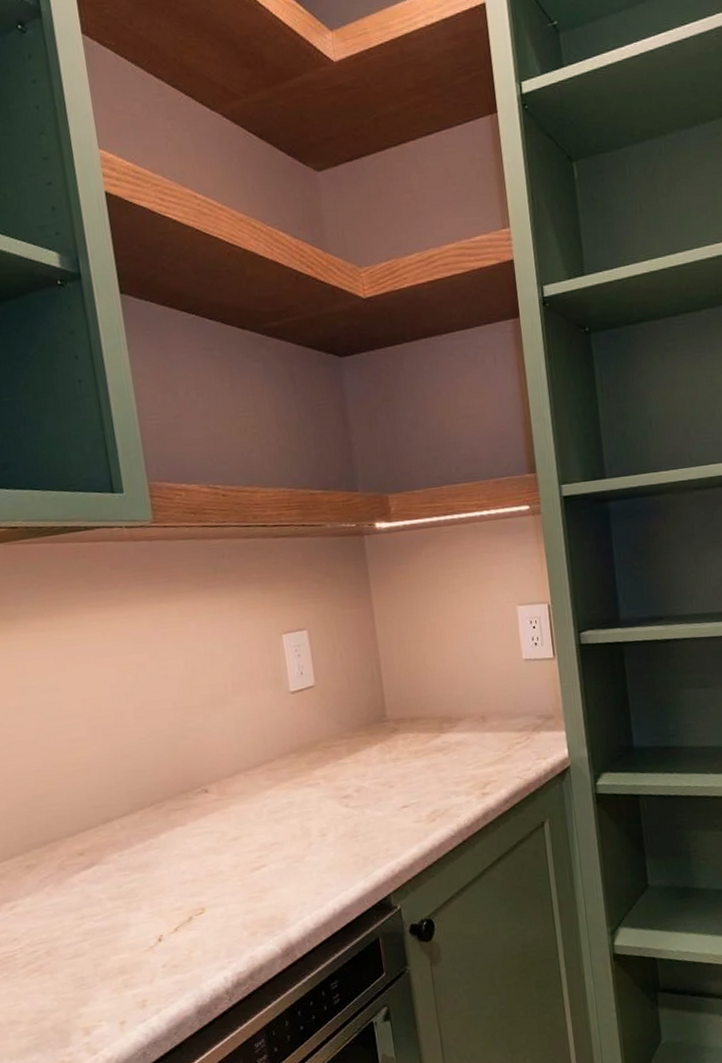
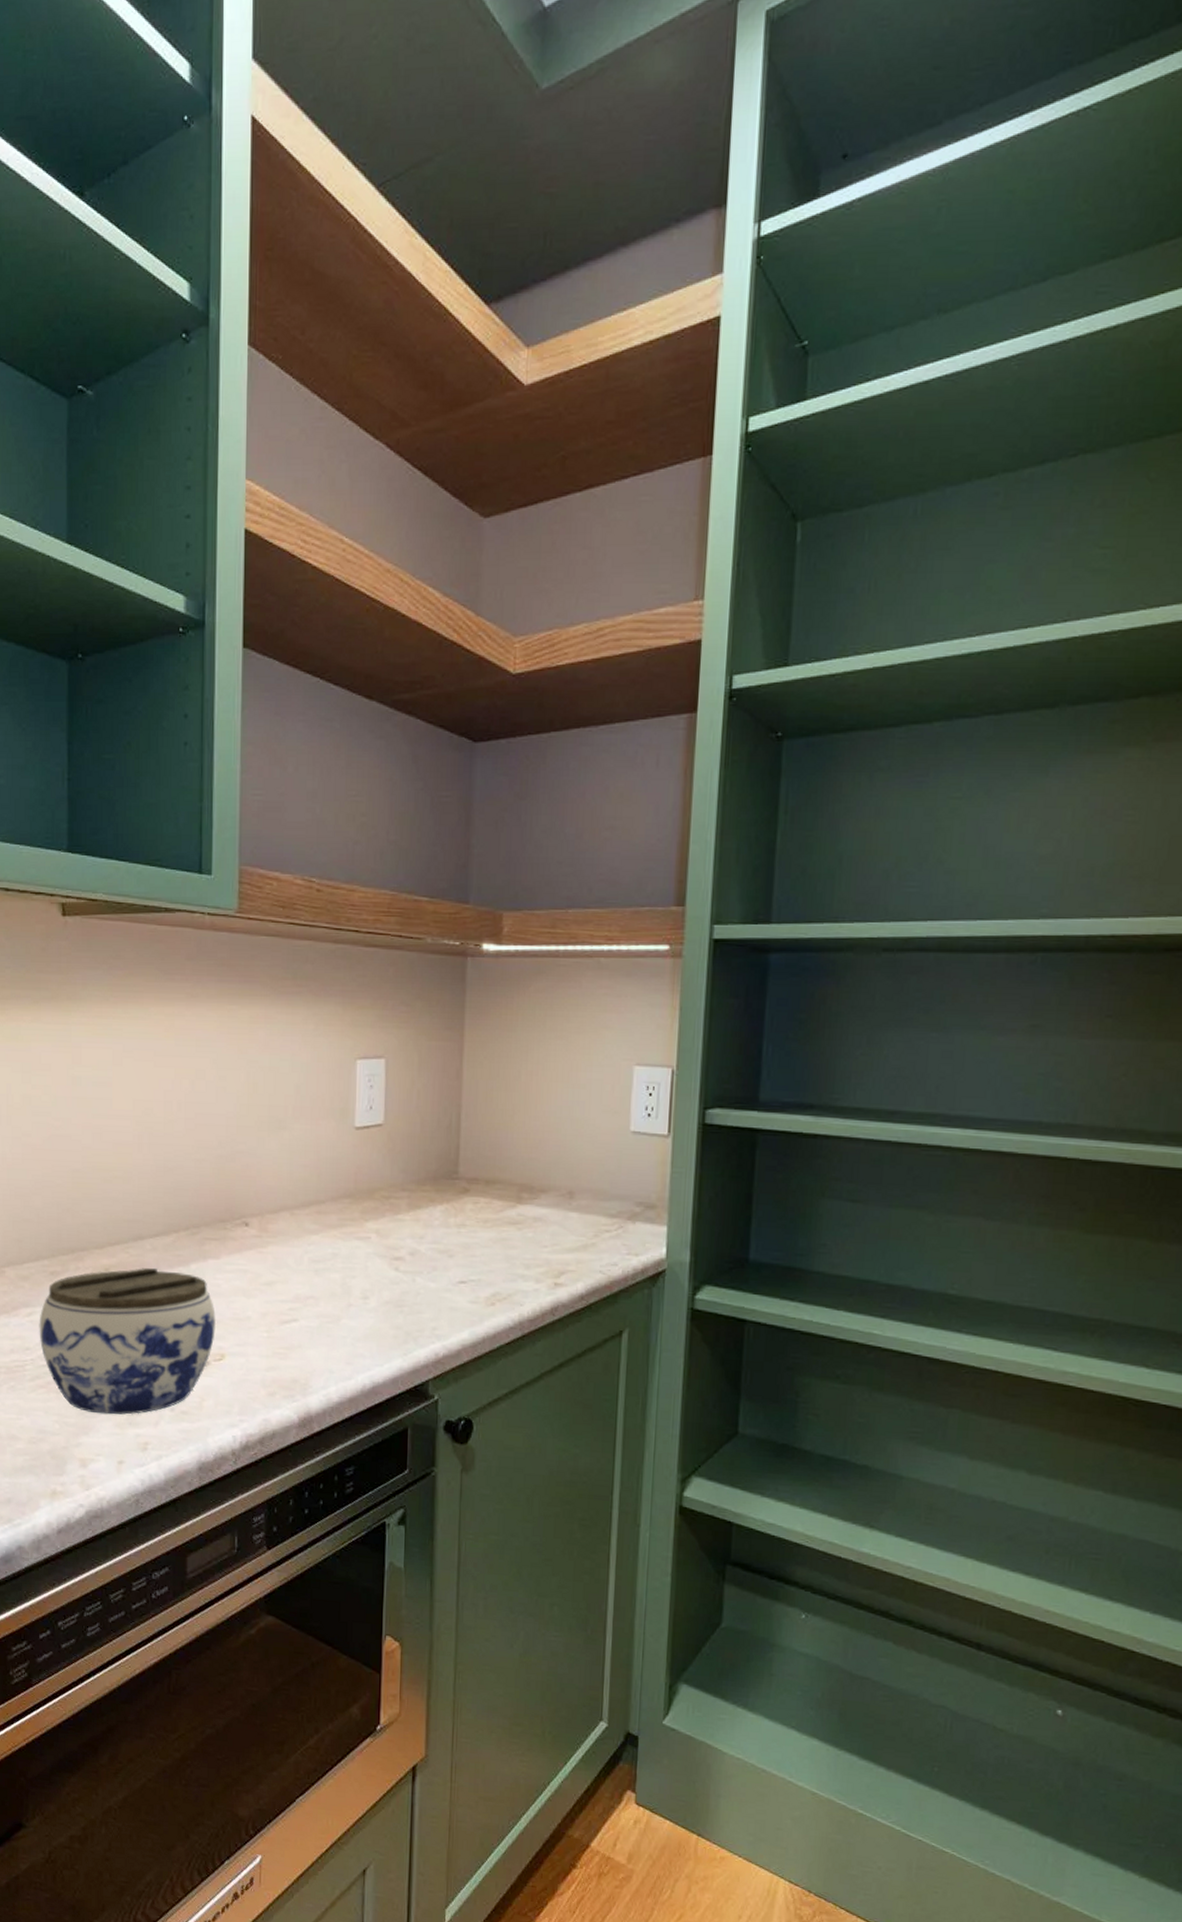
jar: none [22,844,193,985] -> present [39,1268,217,1415]

